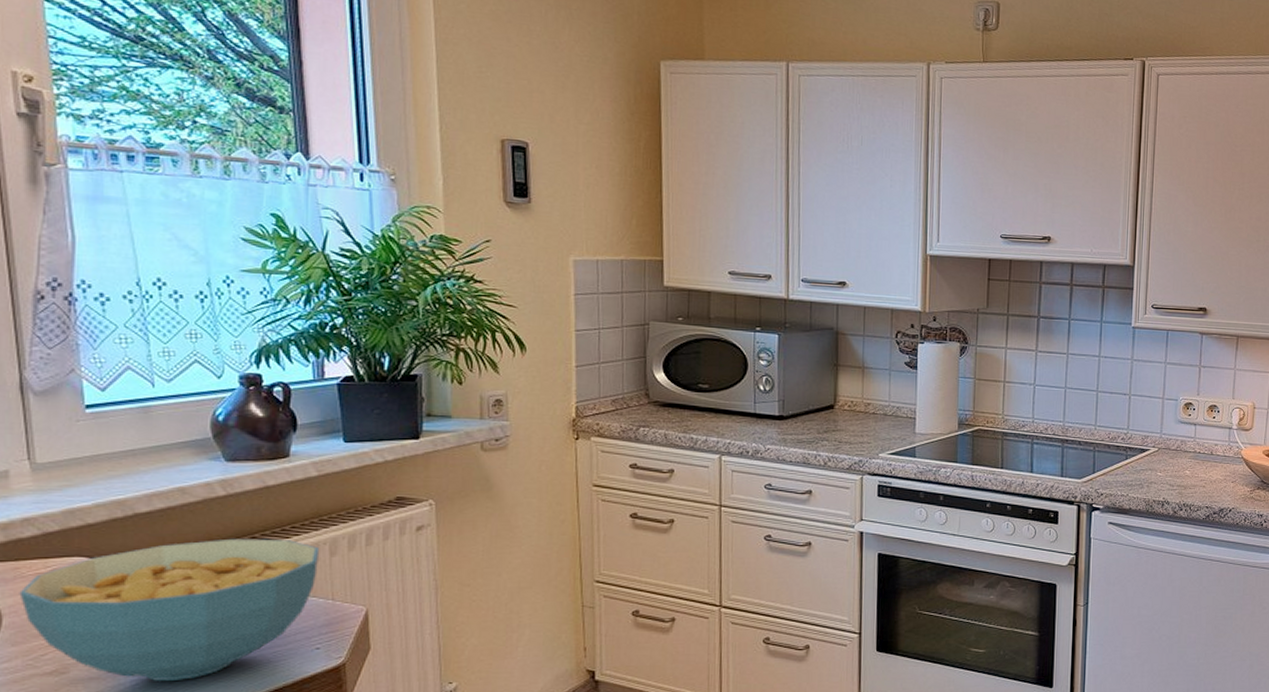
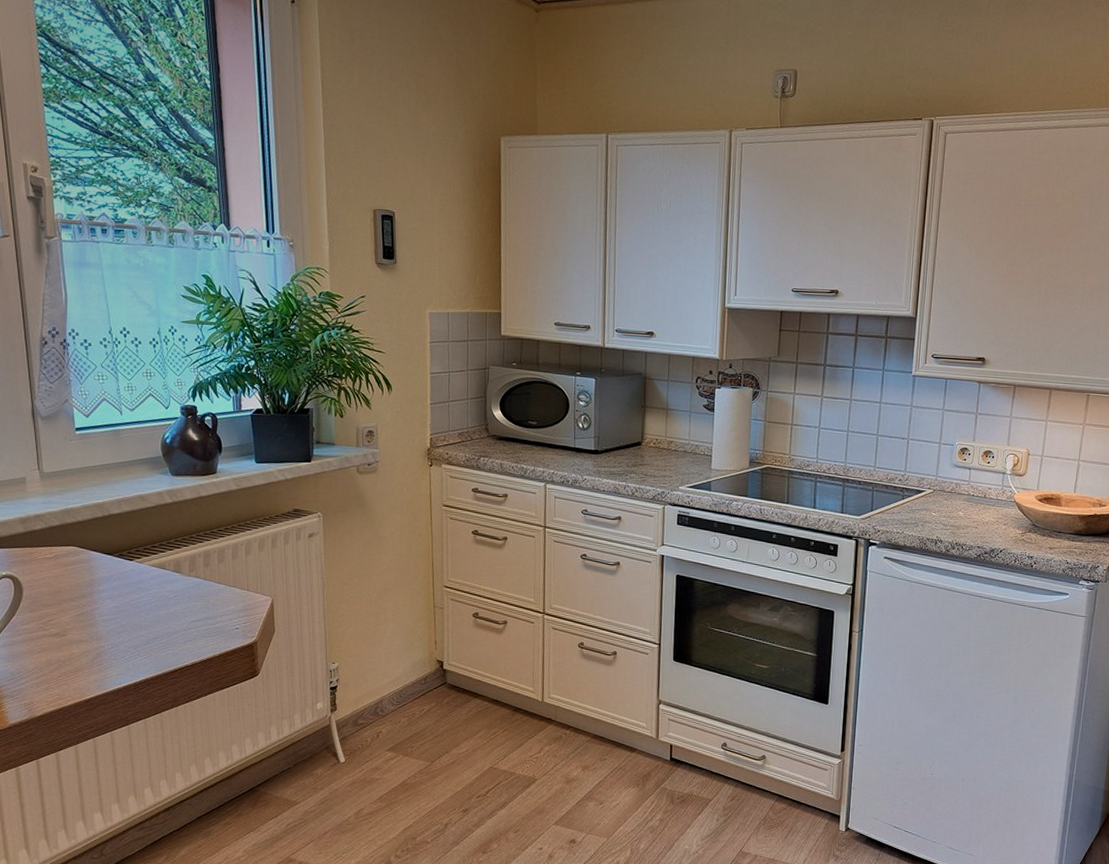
cereal bowl: present [19,538,319,681] -> none [33,537,238,647]

